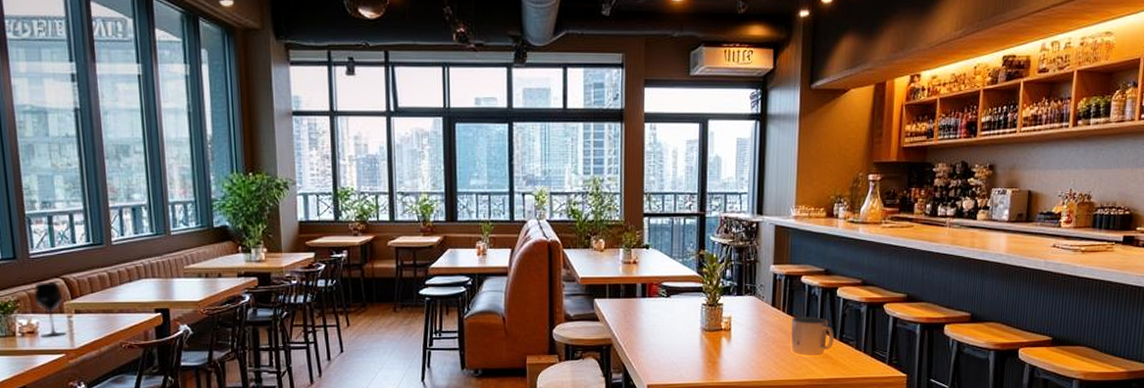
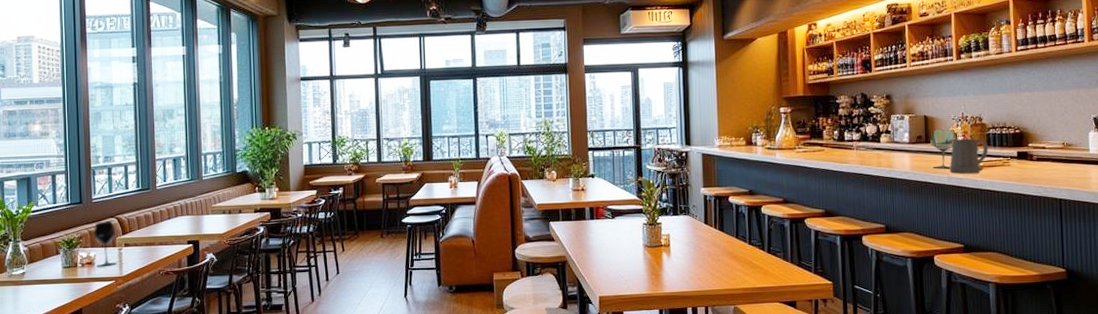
mug: present [791,316,834,357] -> none [724,232,763,268]
wine glass: none [1030,207,1061,253] -> present [929,129,957,170]
beer mug: none [1047,218,1094,260] -> present [949,138,989,175]

